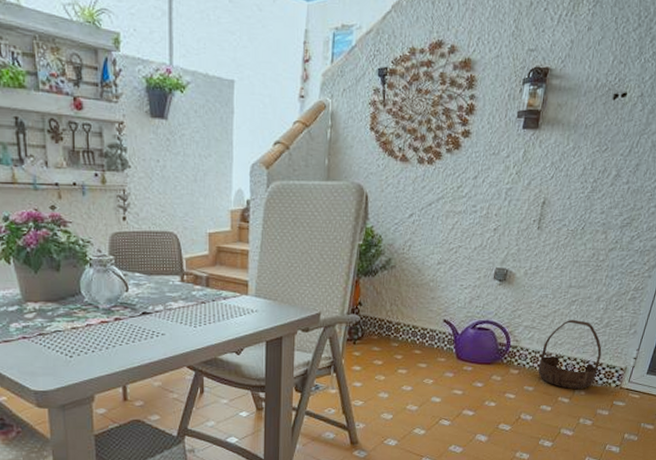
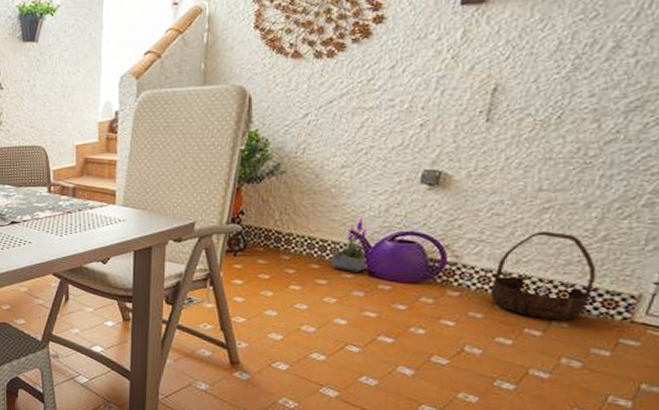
potted plant: none [430,307,457,357] -> present [331,216,369,273]

